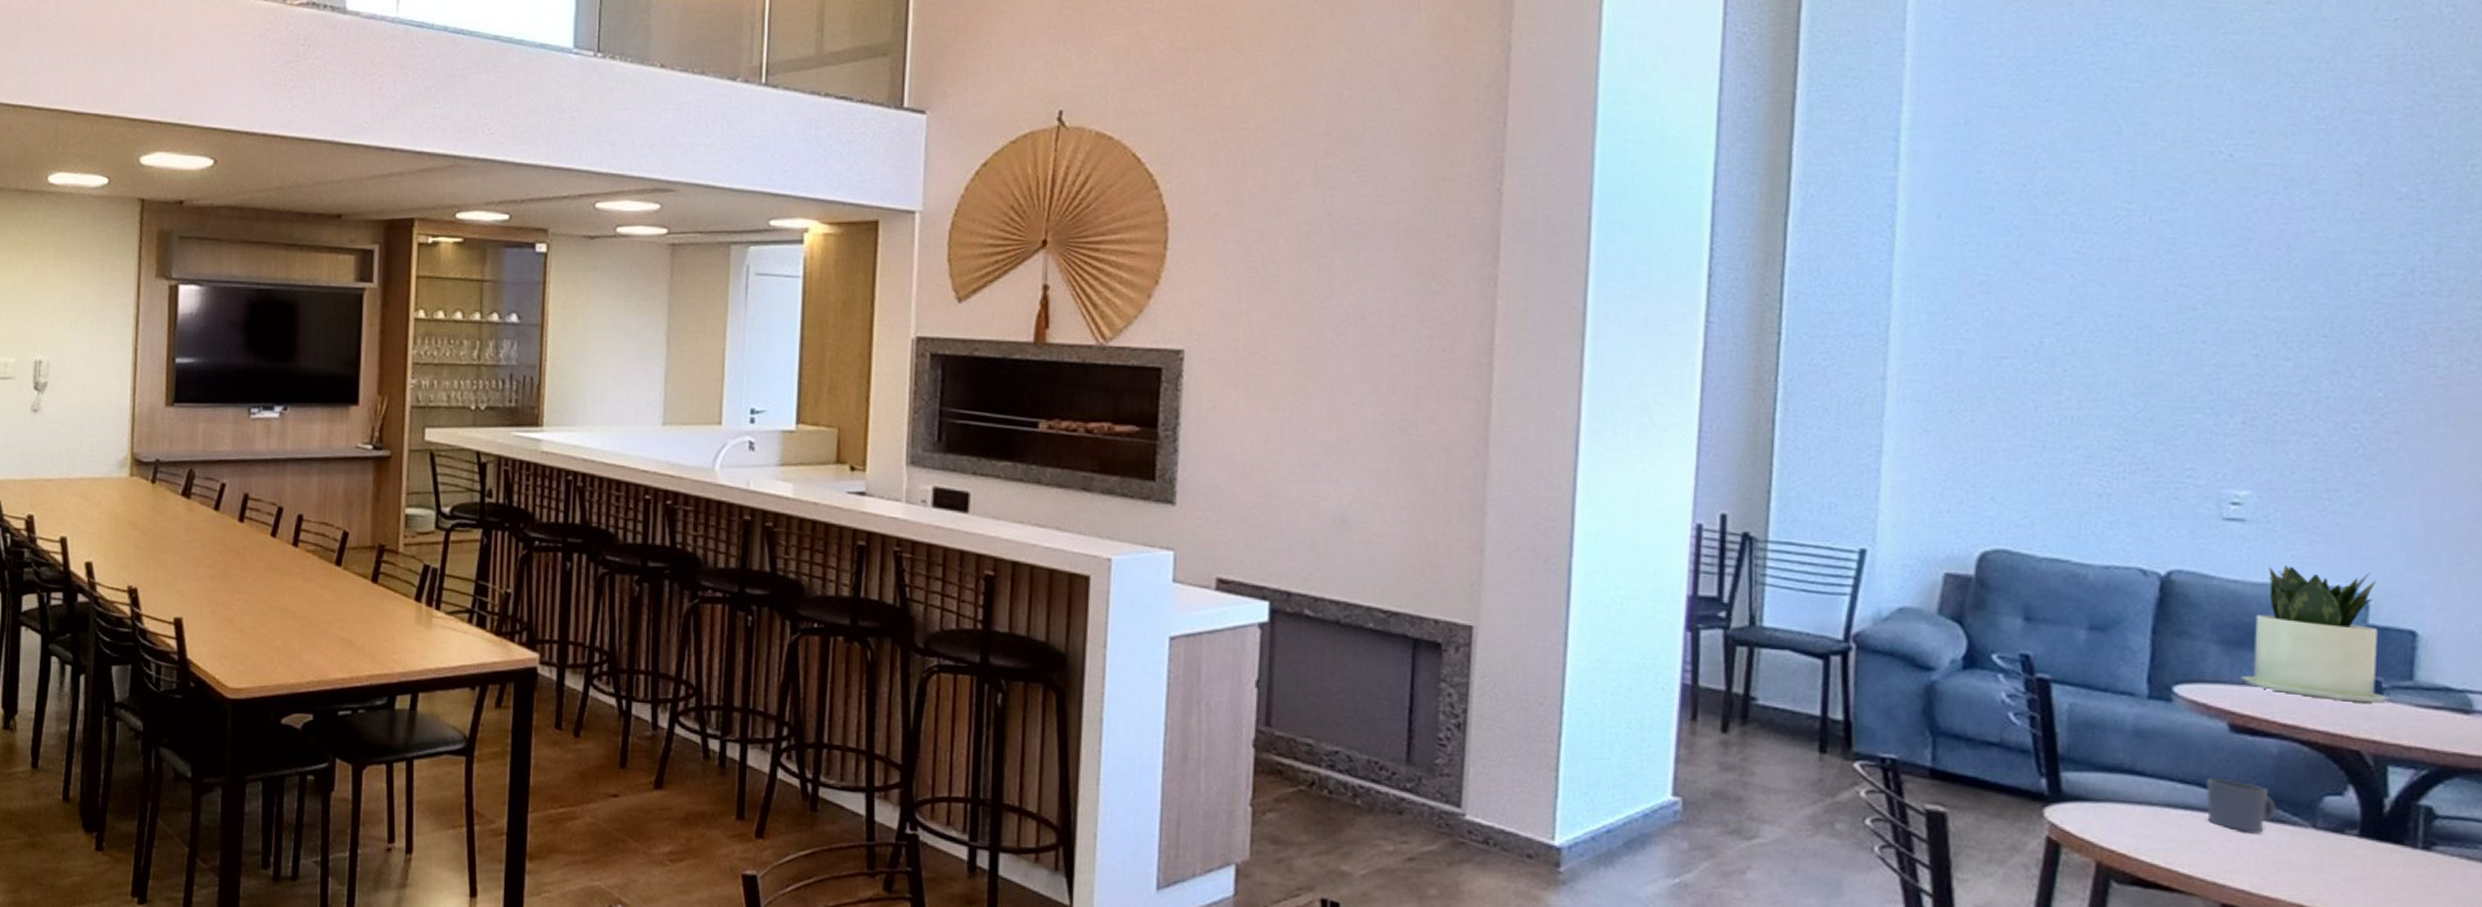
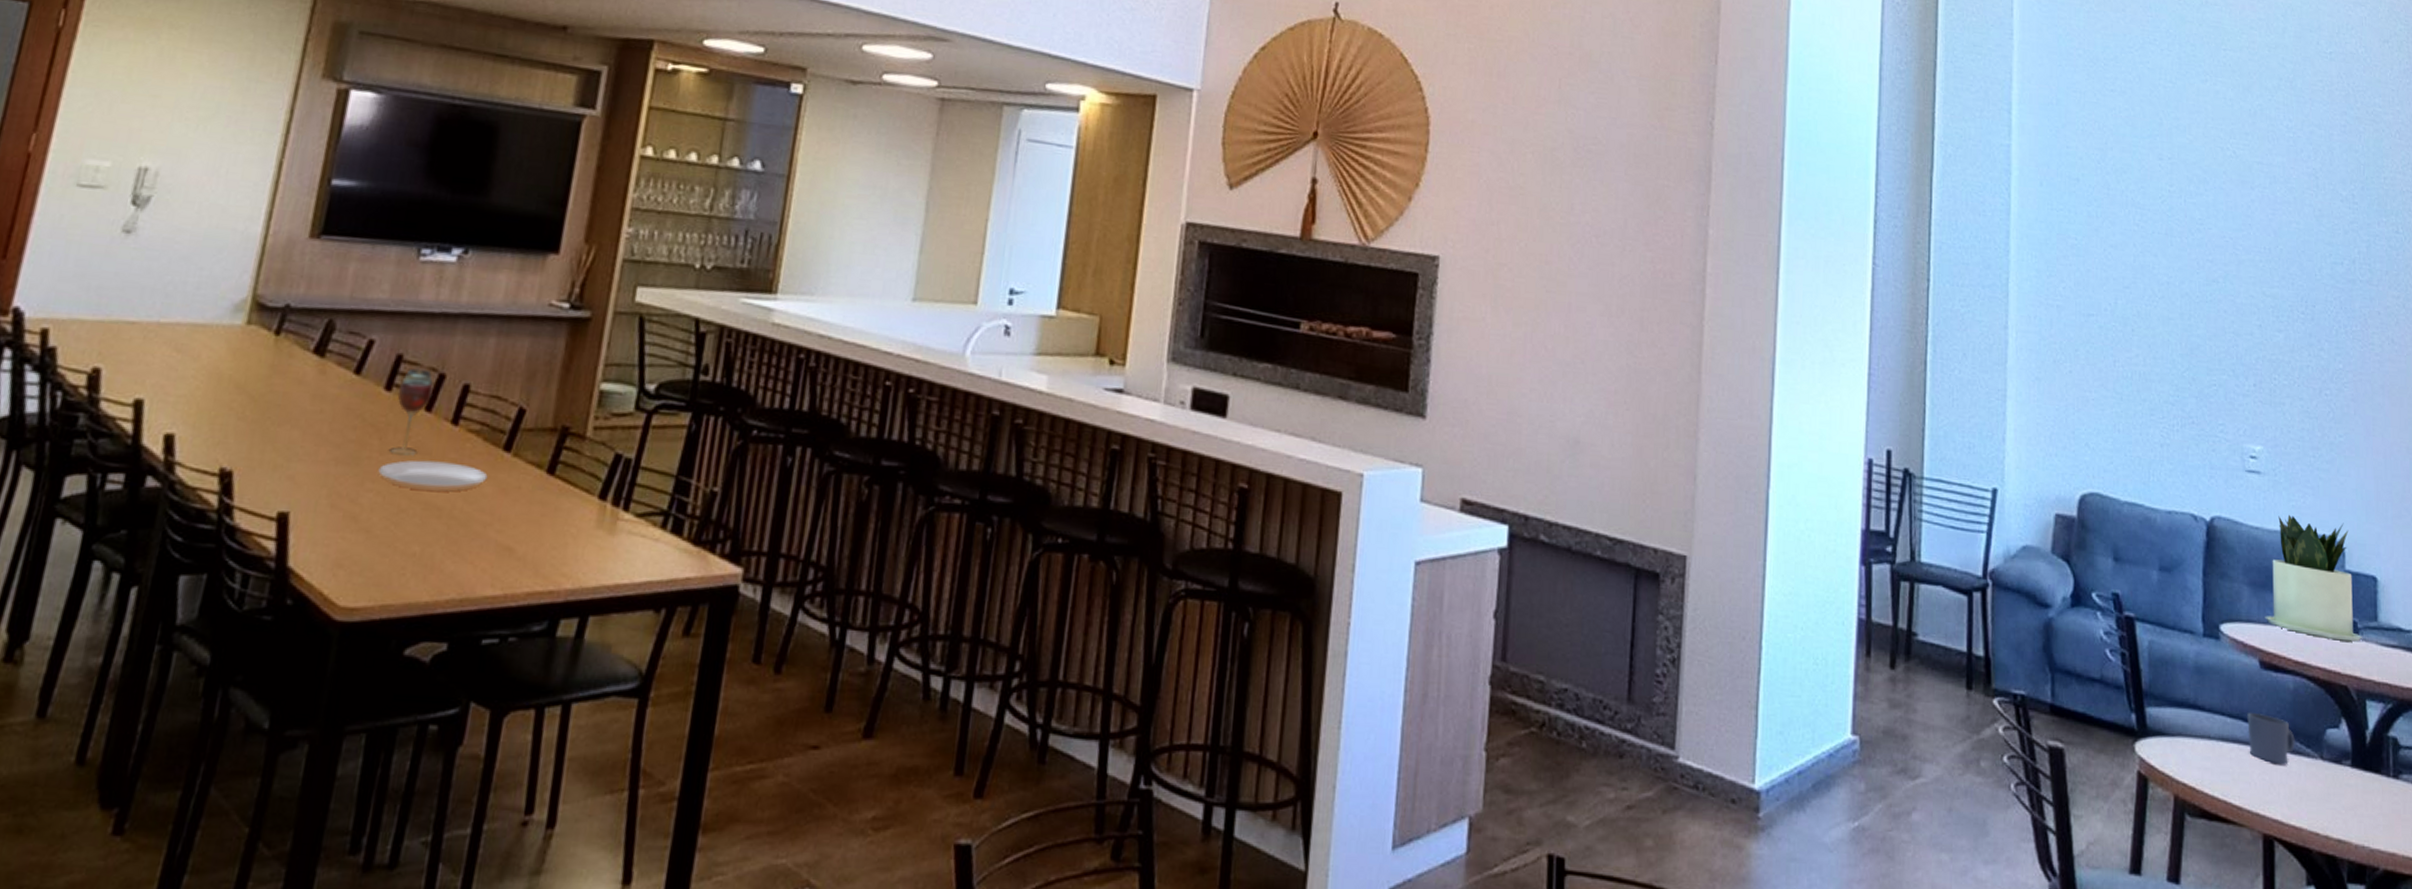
plate: none [243,575,326,600] -> present [378,460,488,492]
wineglass: none [249,504,275,573] -> present [389,368,434,457]

